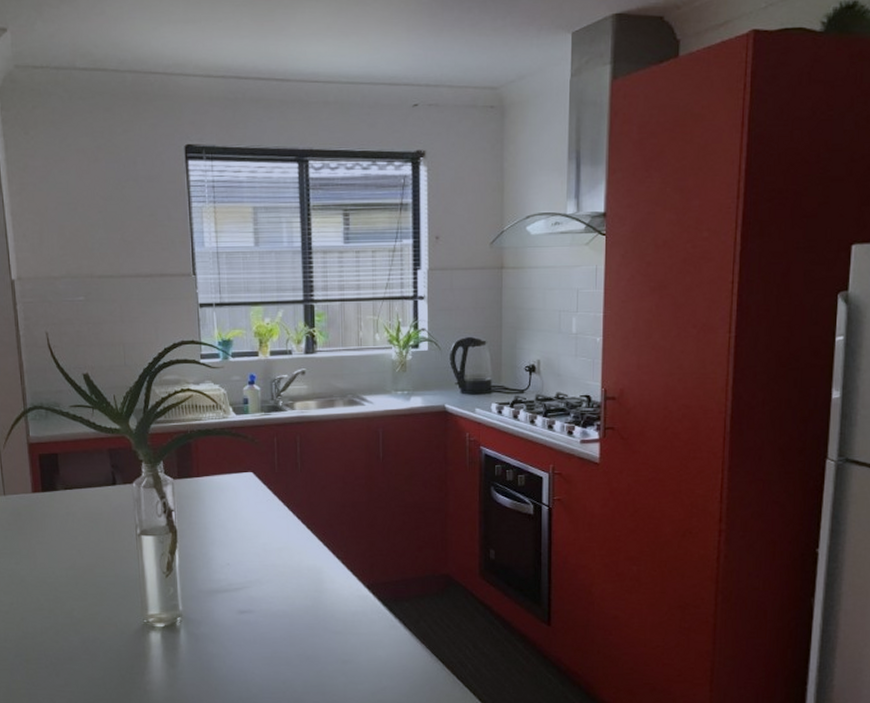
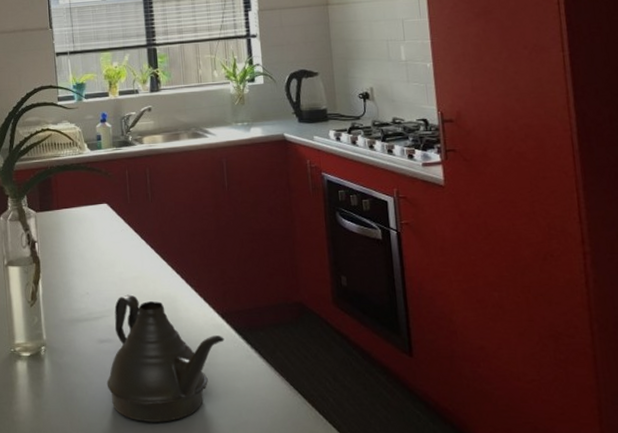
teapot: none [245,565,369,689] -> present [106,294,224,422]

